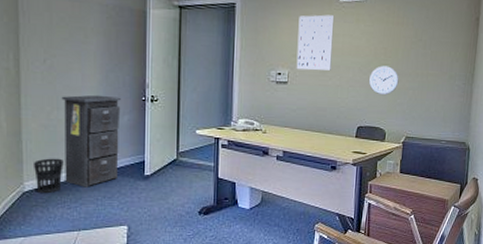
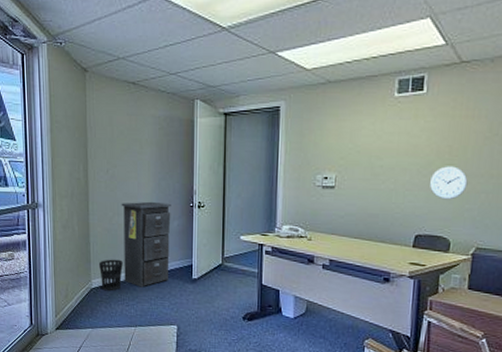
wall art: present [296,14,335,71] -> none [344,112,389,174]

